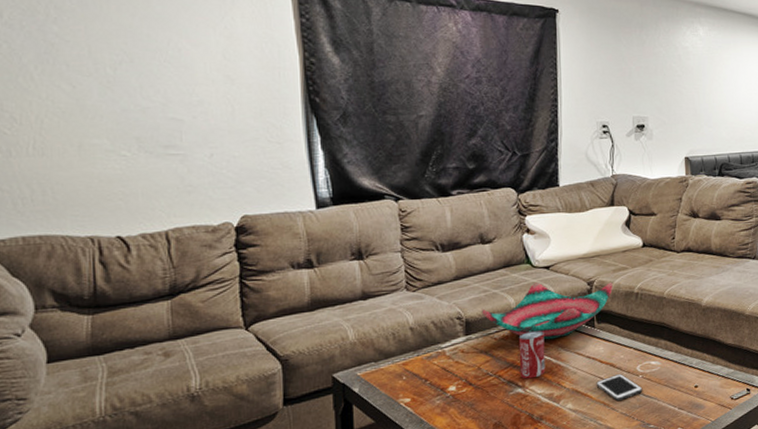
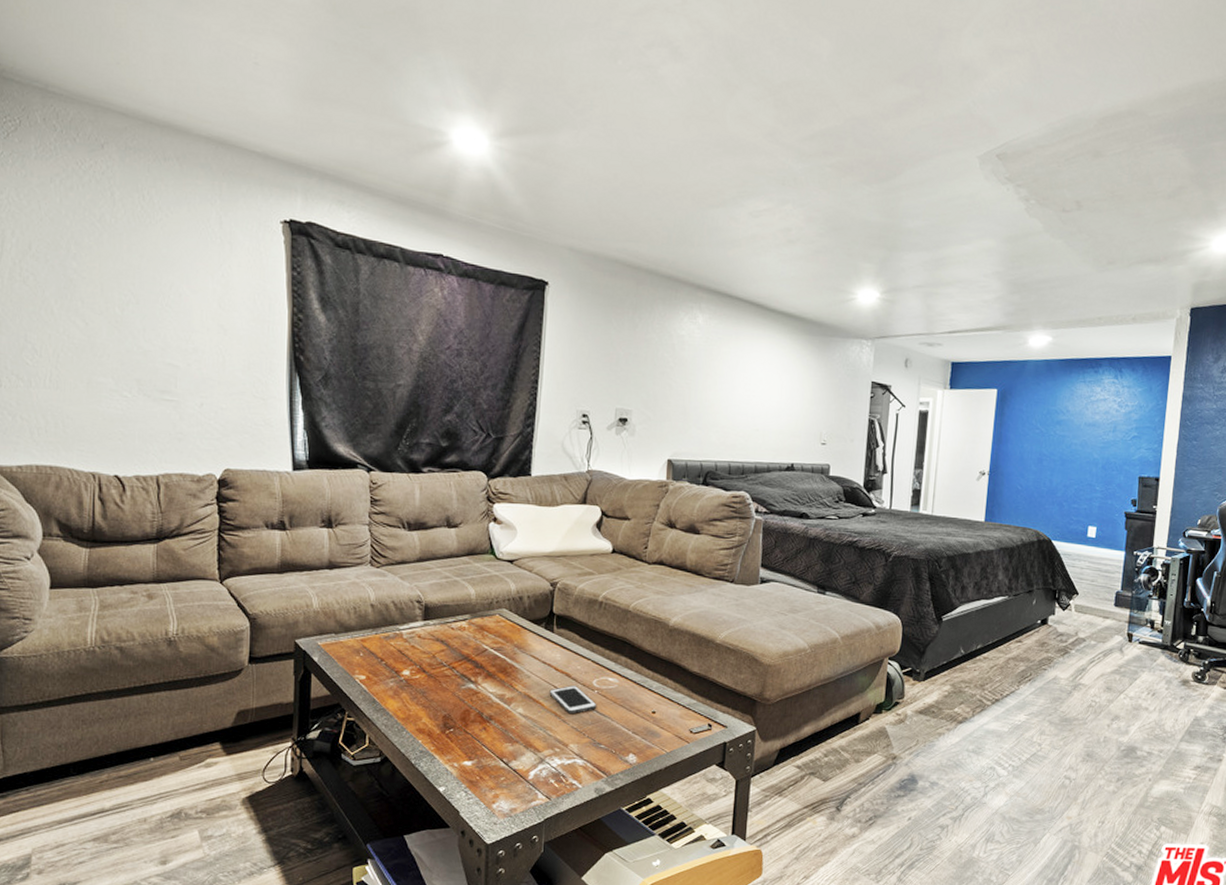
decorative bowl: present [482,282,613,340] -> none [442,576,577,638]
beverage can: present [518,330,546,379] -> none [473,626,502,676]

